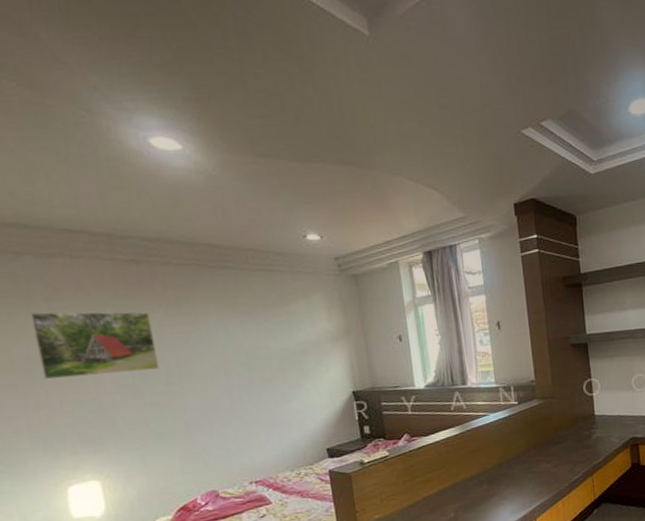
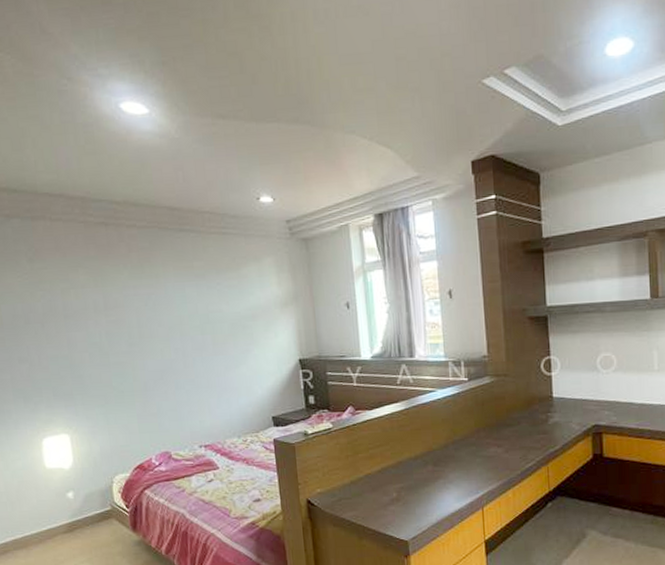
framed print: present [29,312,160,380] -> none [16,272,123,337]

